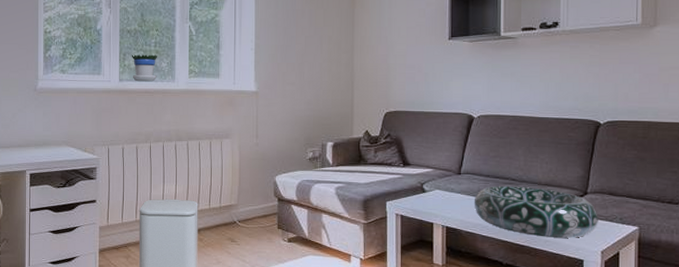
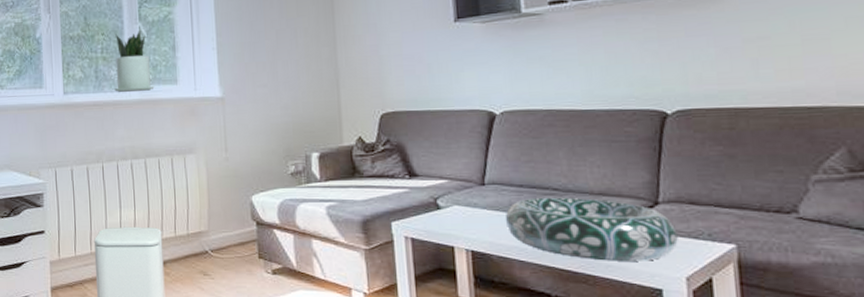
flowerpot: present [131,54,158,82] -> none [75,62,106,94]
planter: none [164,28,199,83] -> present [114,30,155,93]

